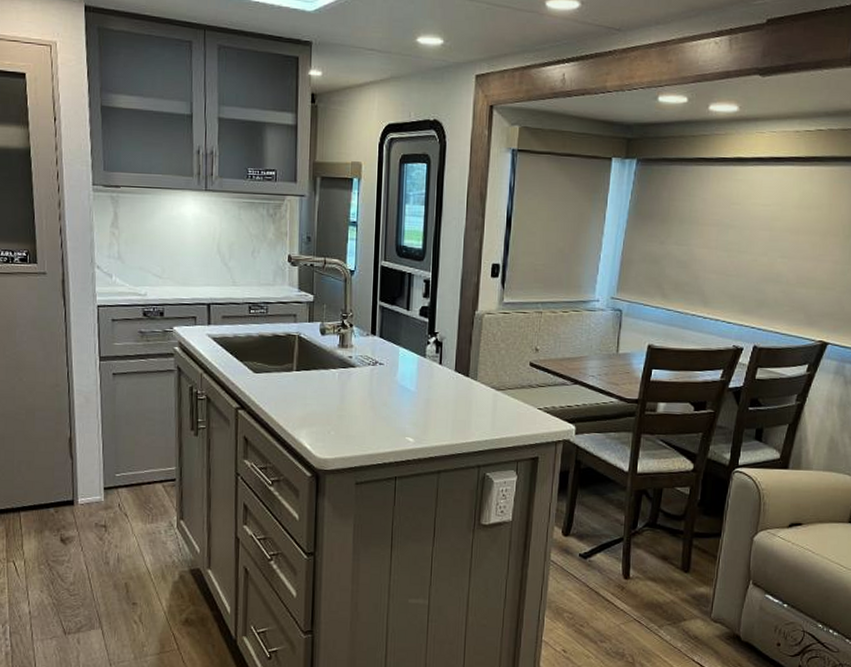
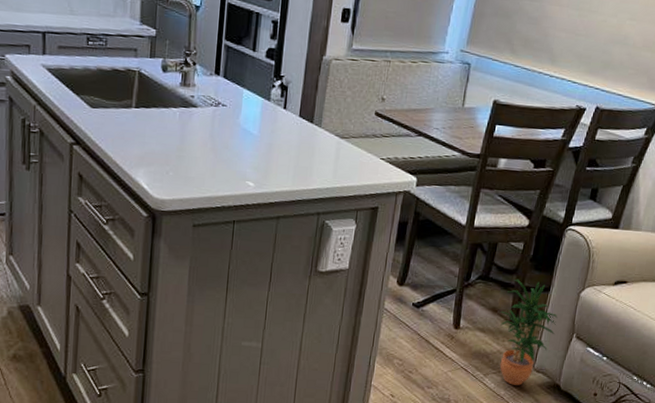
potted plant: none [670,525,732,637] -> present [499,279,558,386]

